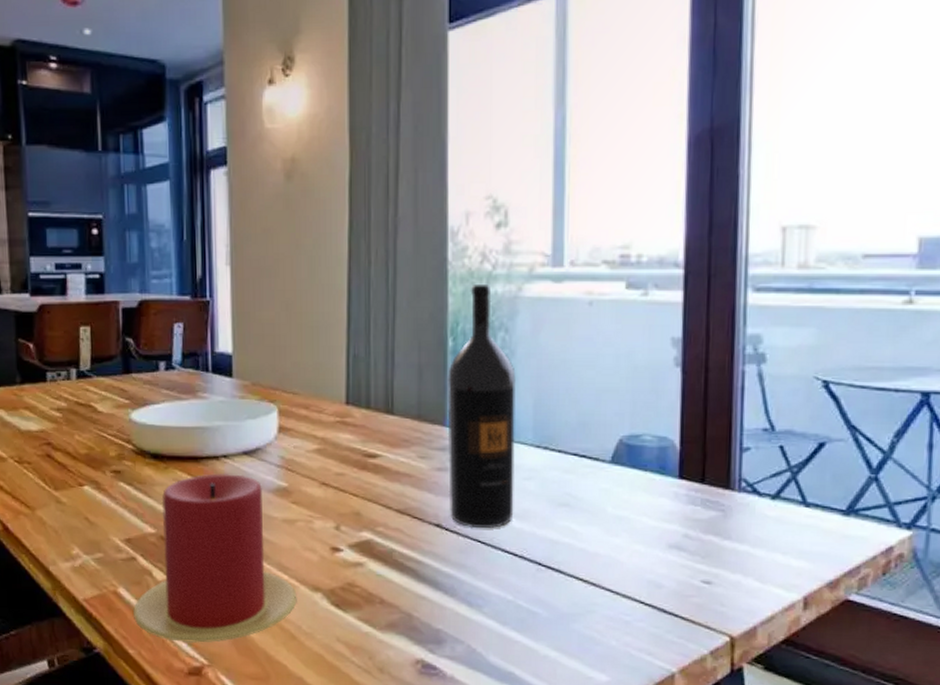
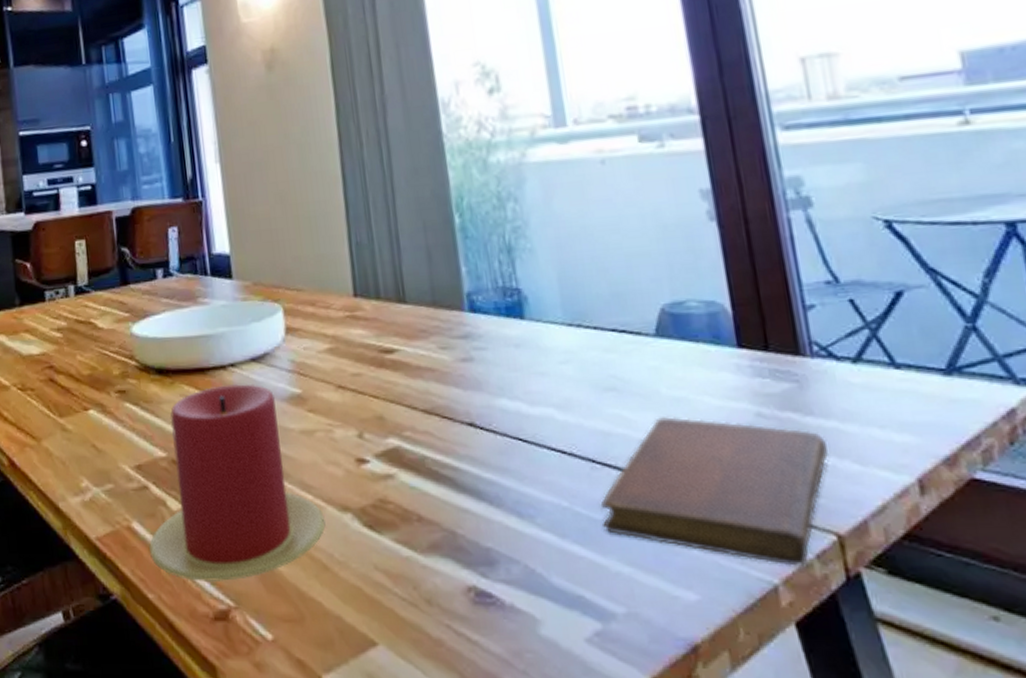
wine bottle: present [447,285,516,529] -> none [458,154,555,425]
notebook: none [539,532,737,659] -> present [601,417,830,566]

